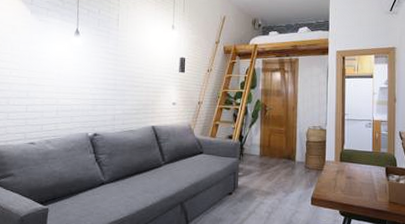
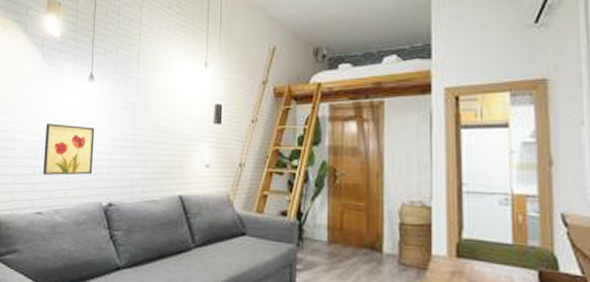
wall art: none [35,70,81,112] -> present [43,123,95,176]

